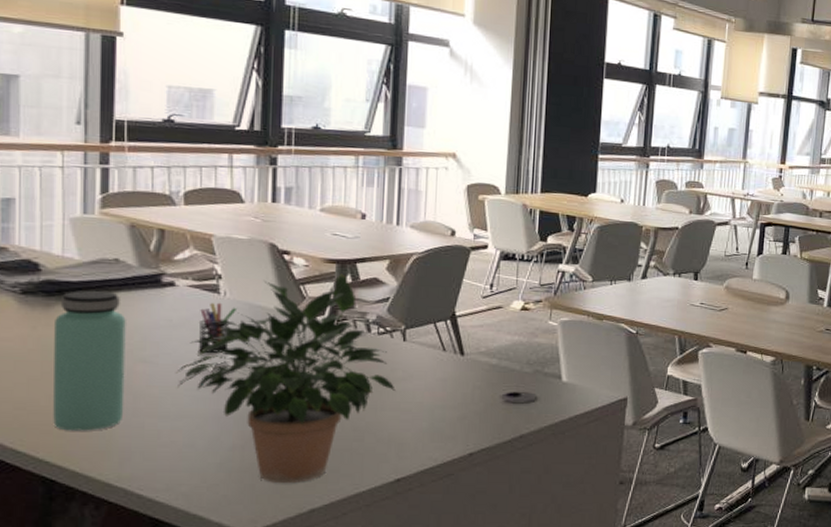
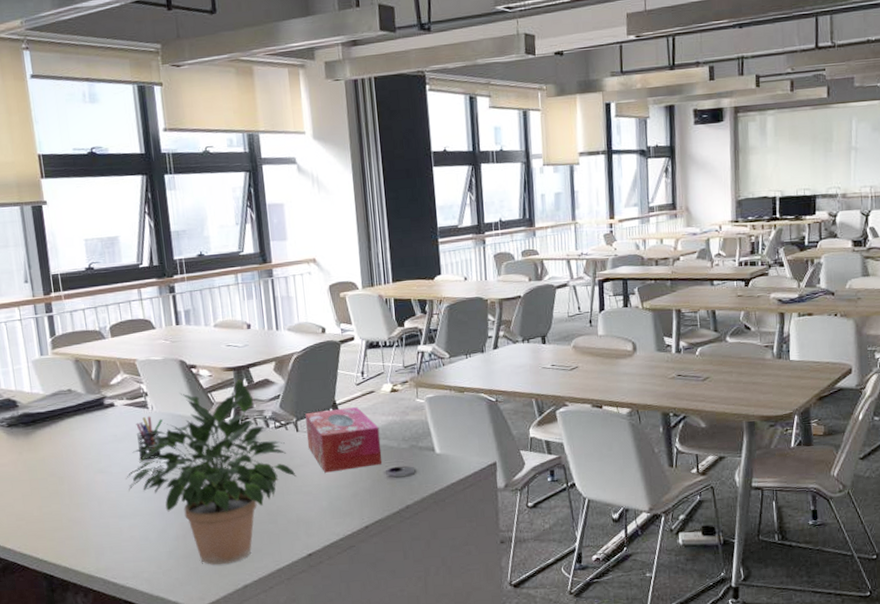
bottle: present [53,290,126,431] -> none [33,417,93,535]
tissue box: none [414,321,502,390] -> present [305,407,382,473]

